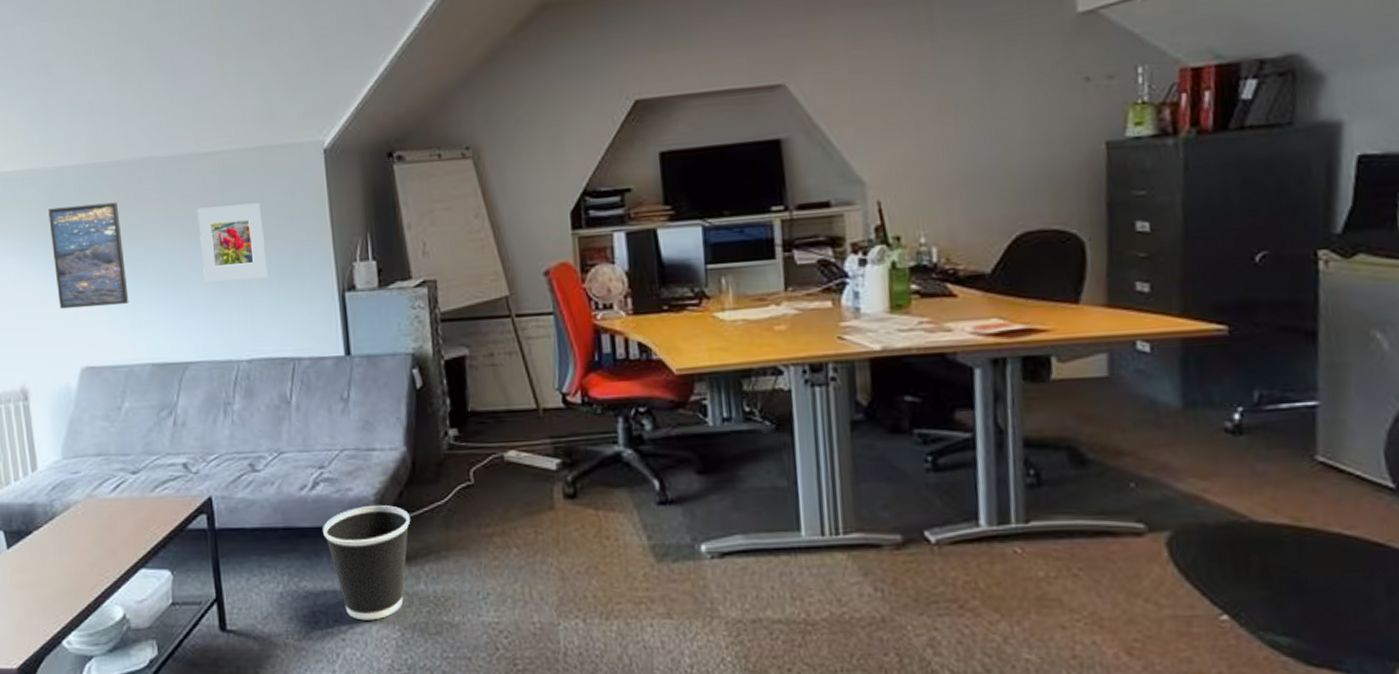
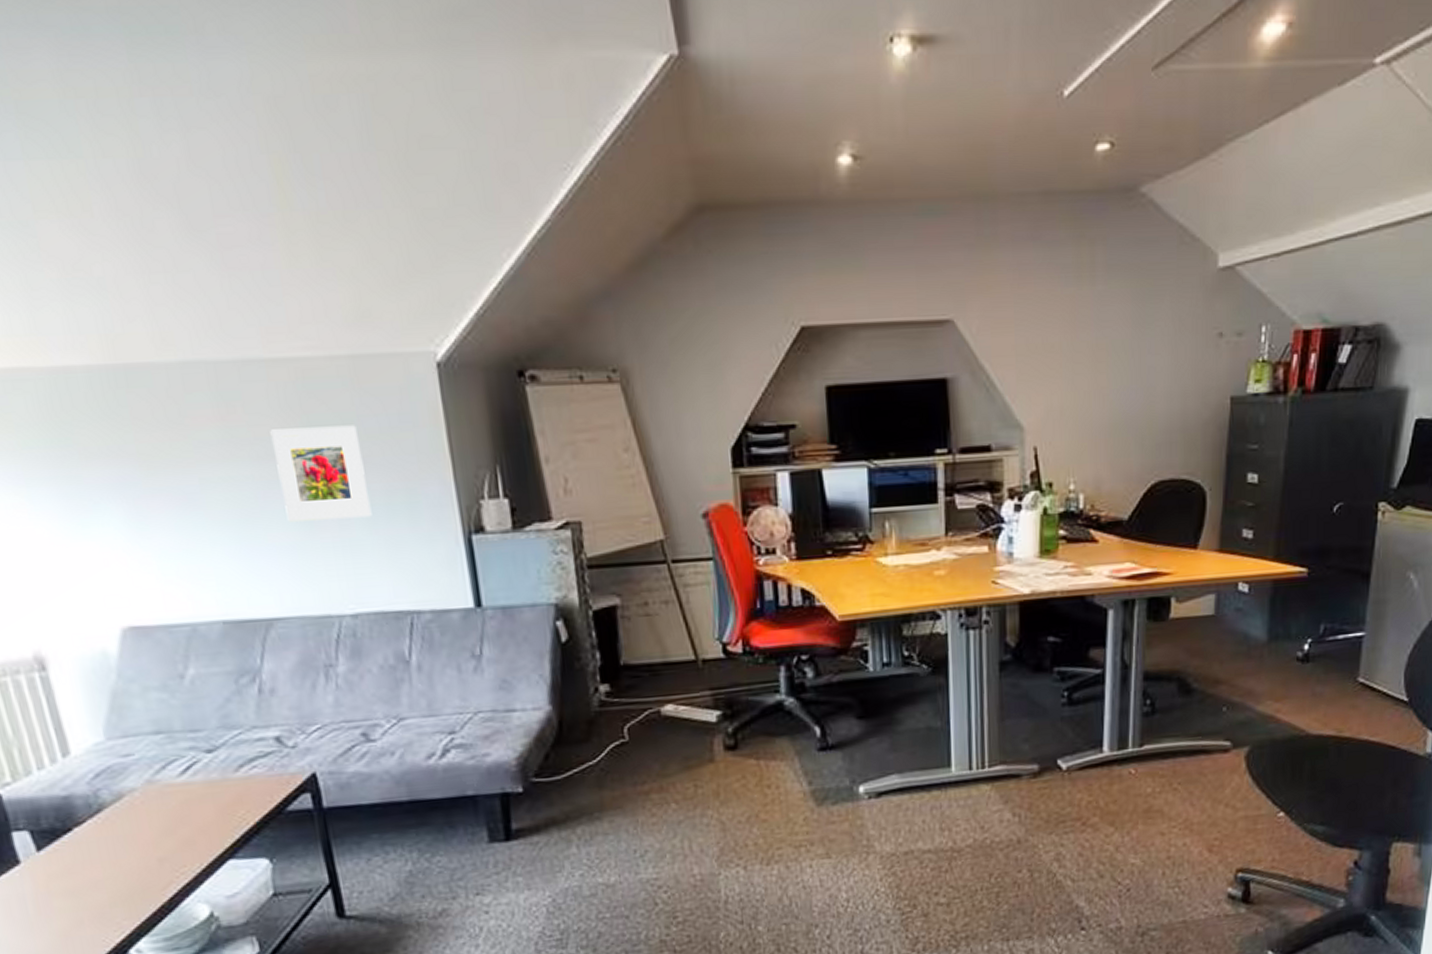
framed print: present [48,202,129,309] -> none [49,417,183,554]
wastebasket: present [323,505,411,621] -> none [457,769,559,891]

